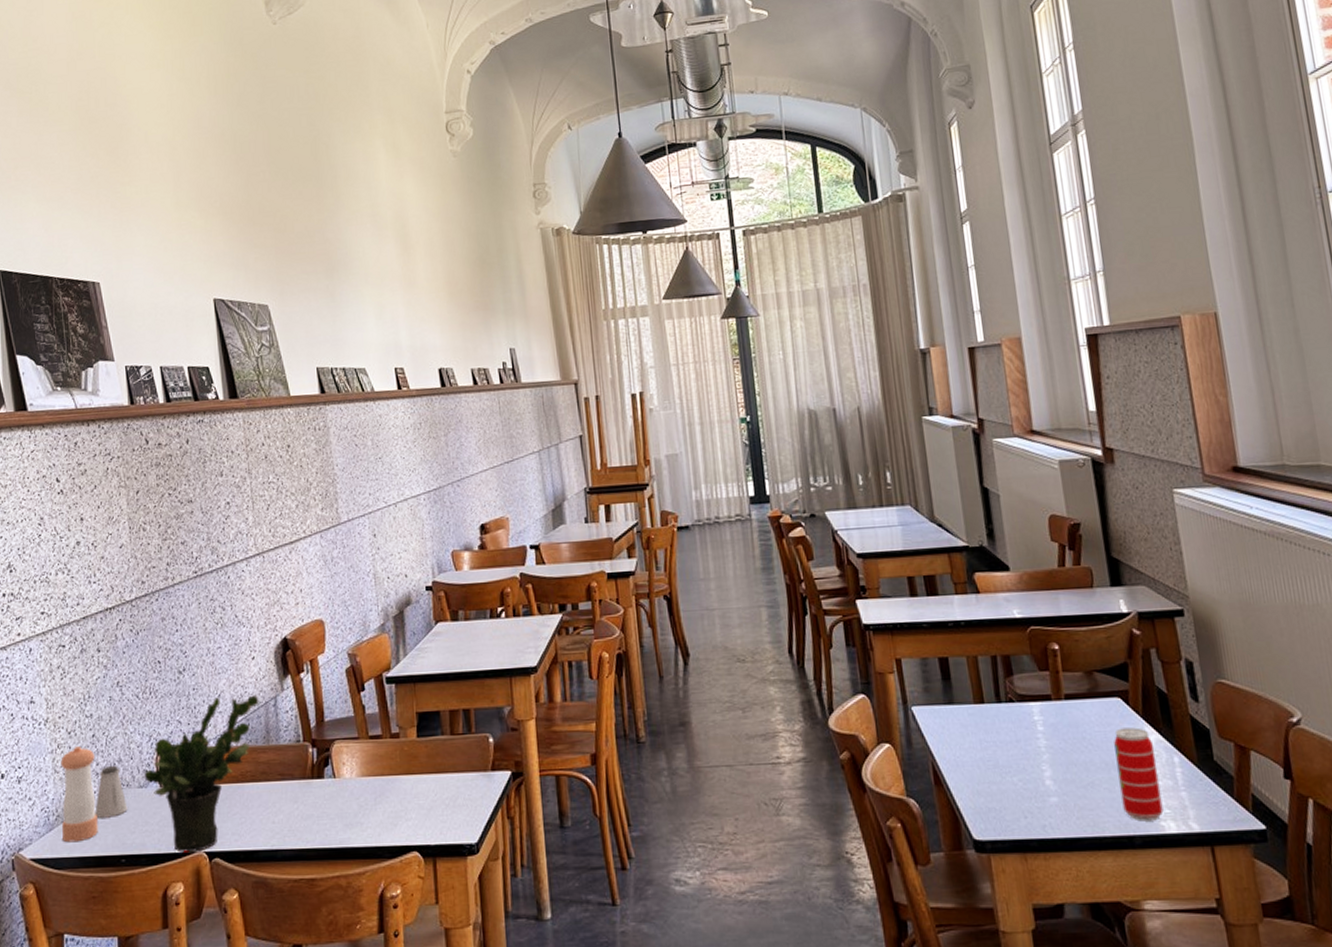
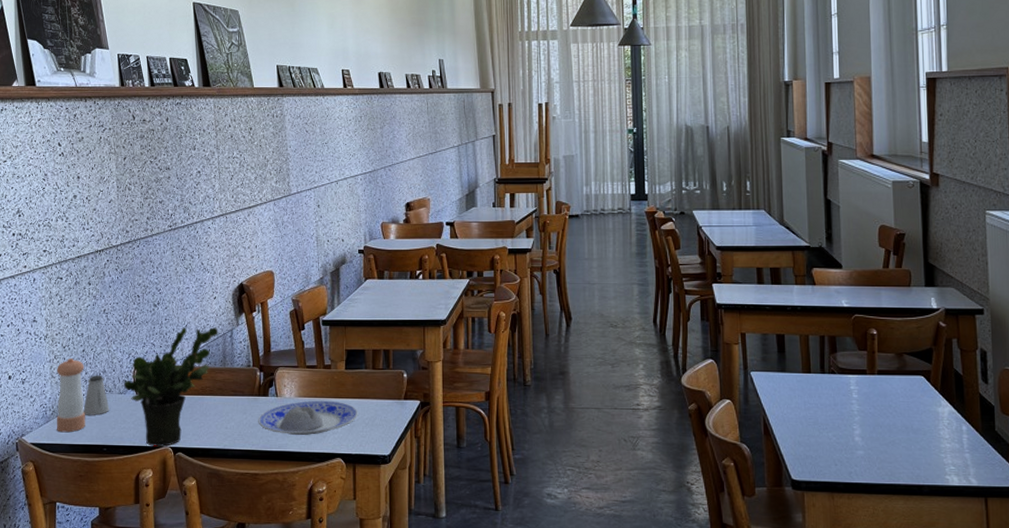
plate: none [312,778,436,826] -> present [258,400,358,435]
beverage can: present [1114,727,1164,822] -> none [914,400,949,475]

